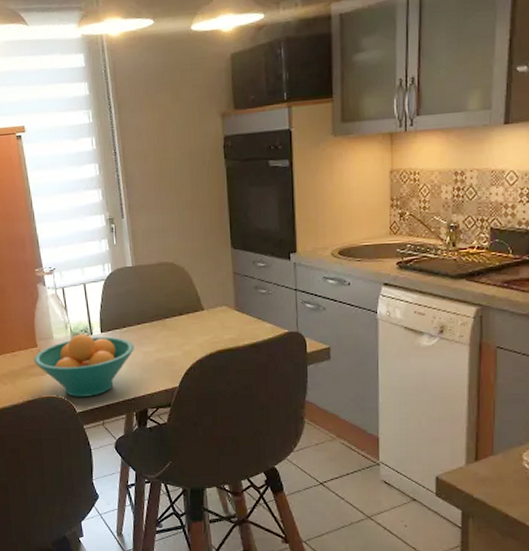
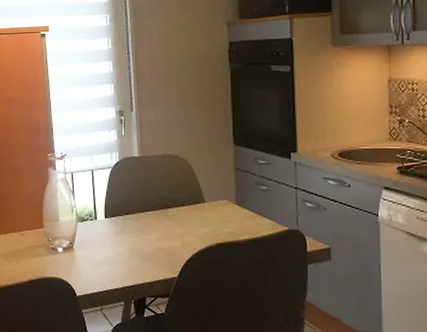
fruit bowl: present [34,333,134,397] -> none [39,218,136,281]

